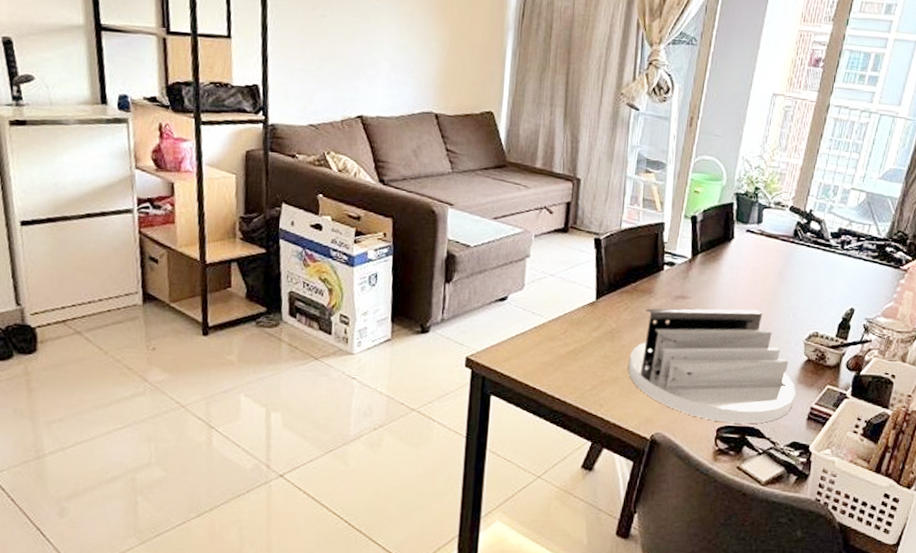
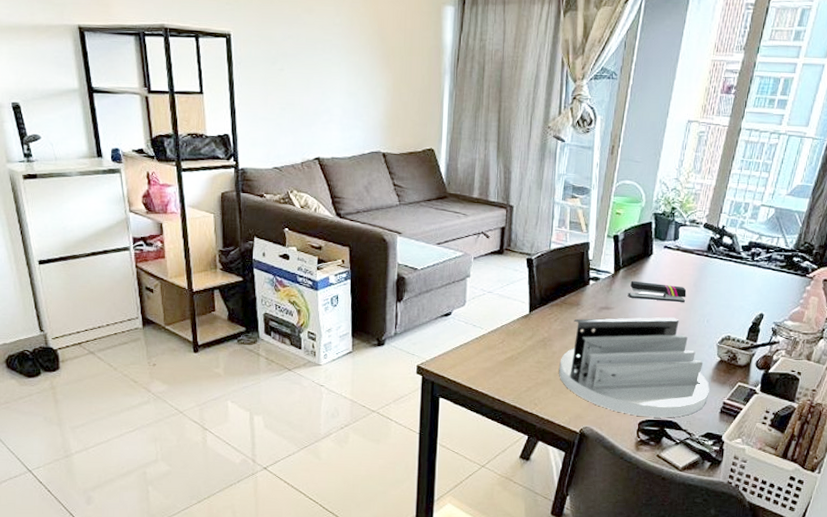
stapler: none [706,267,771,293] -> present [628,280,687,302]

